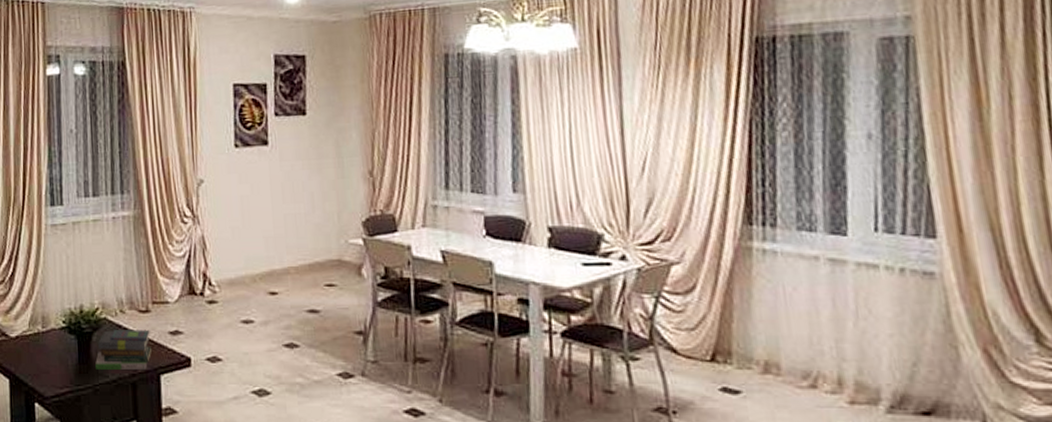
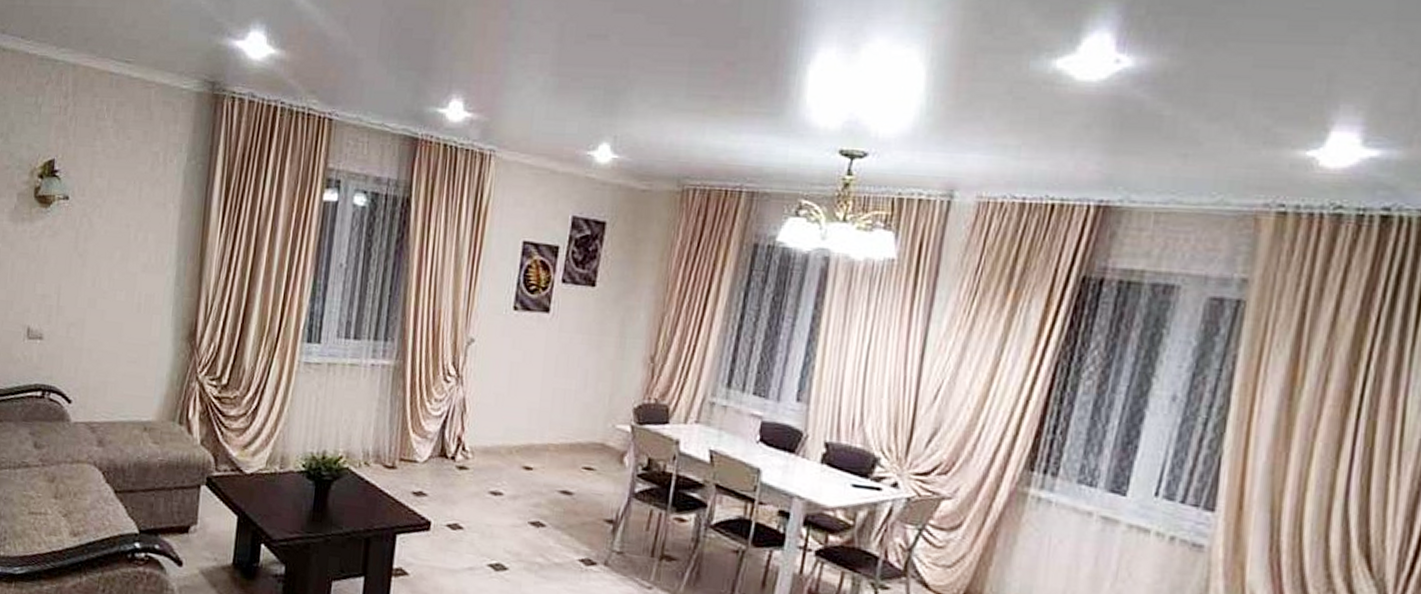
books: present [95,329,151,370] -> none [330,480,393,527]

